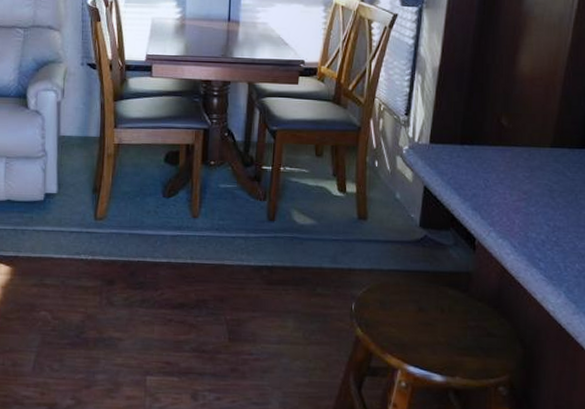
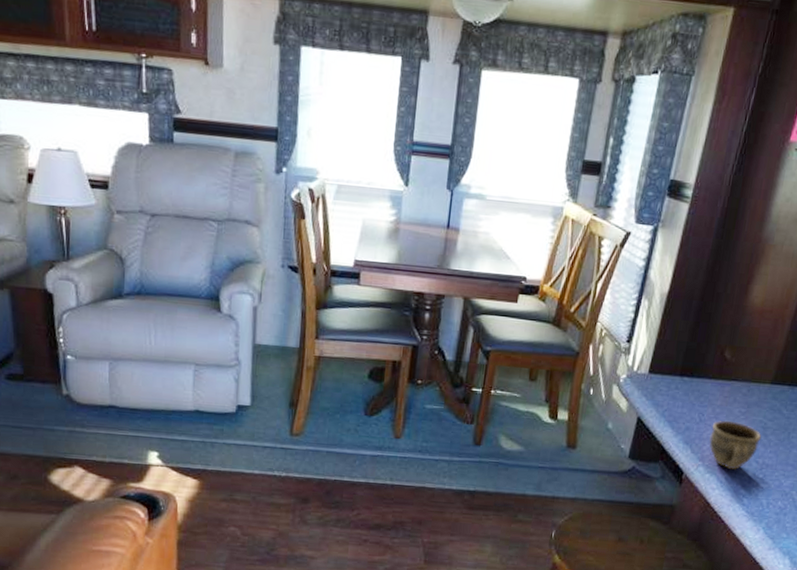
cup: none [498,185,550,235] -> present [709,420,762,471]

